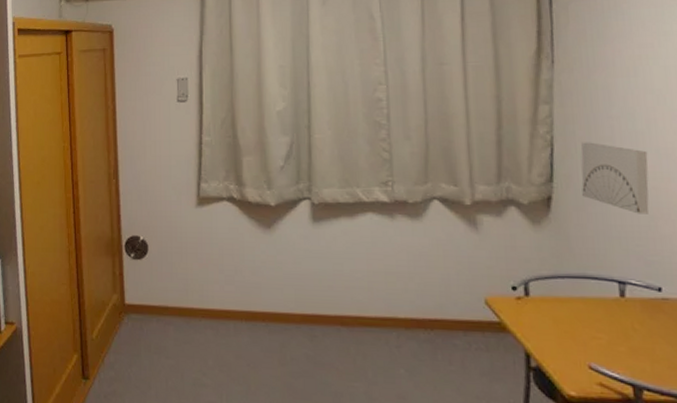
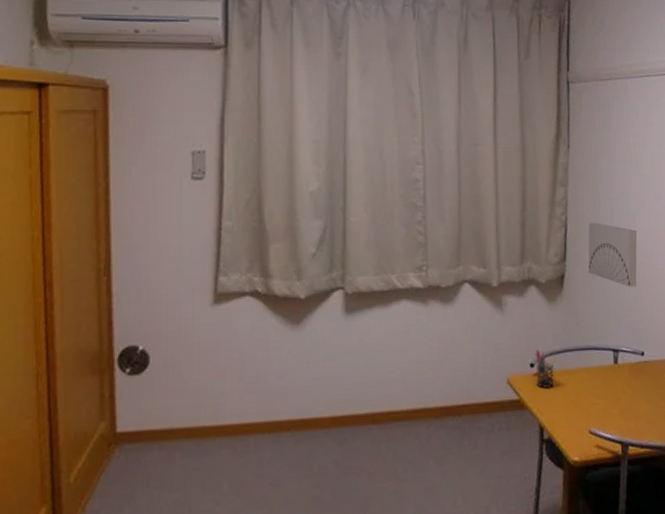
pen holder: none [517,272,544,314] -> present [535,349,556,388]

